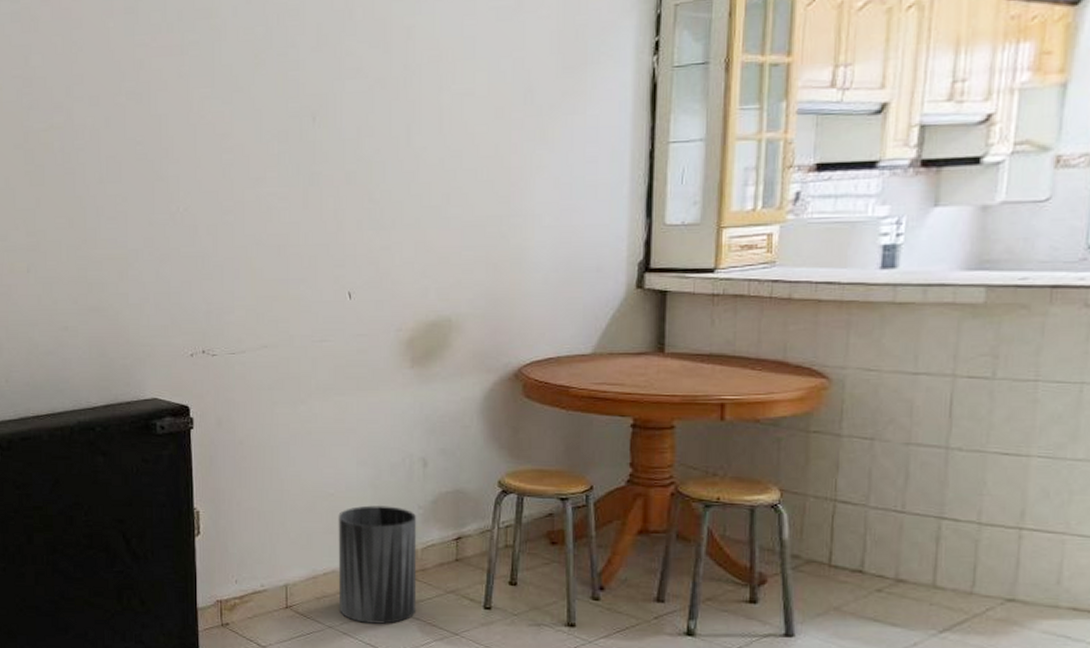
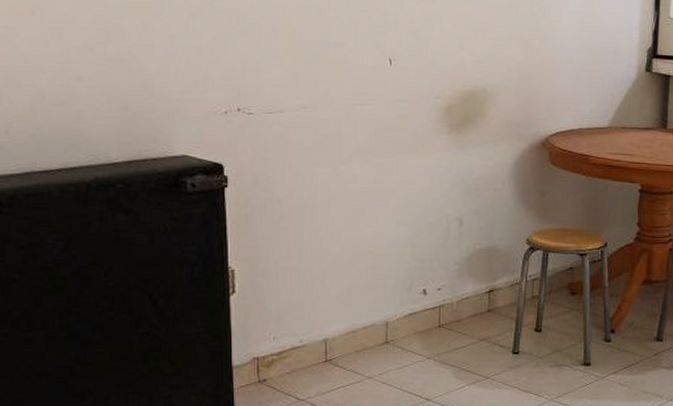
trash can: present [338,505,417,624] -> none [377,262,453,372]

